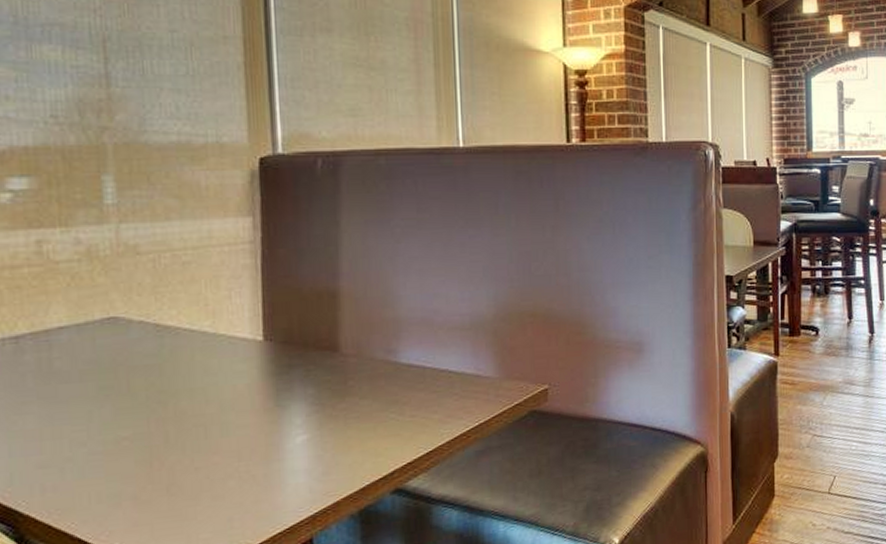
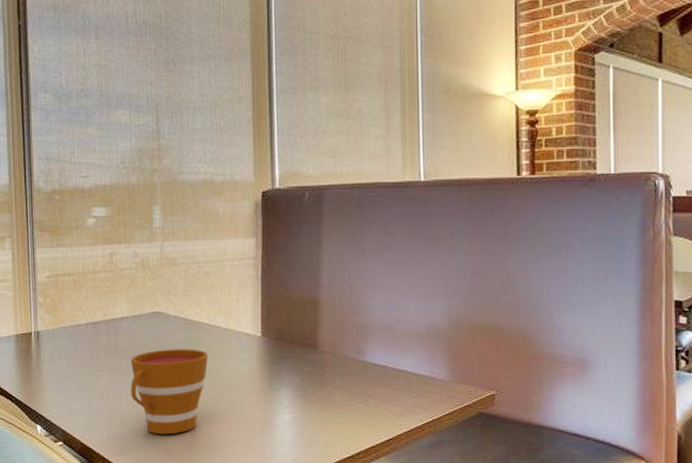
cup: none [73,362,191,480] -> present [130,349,209,435]

